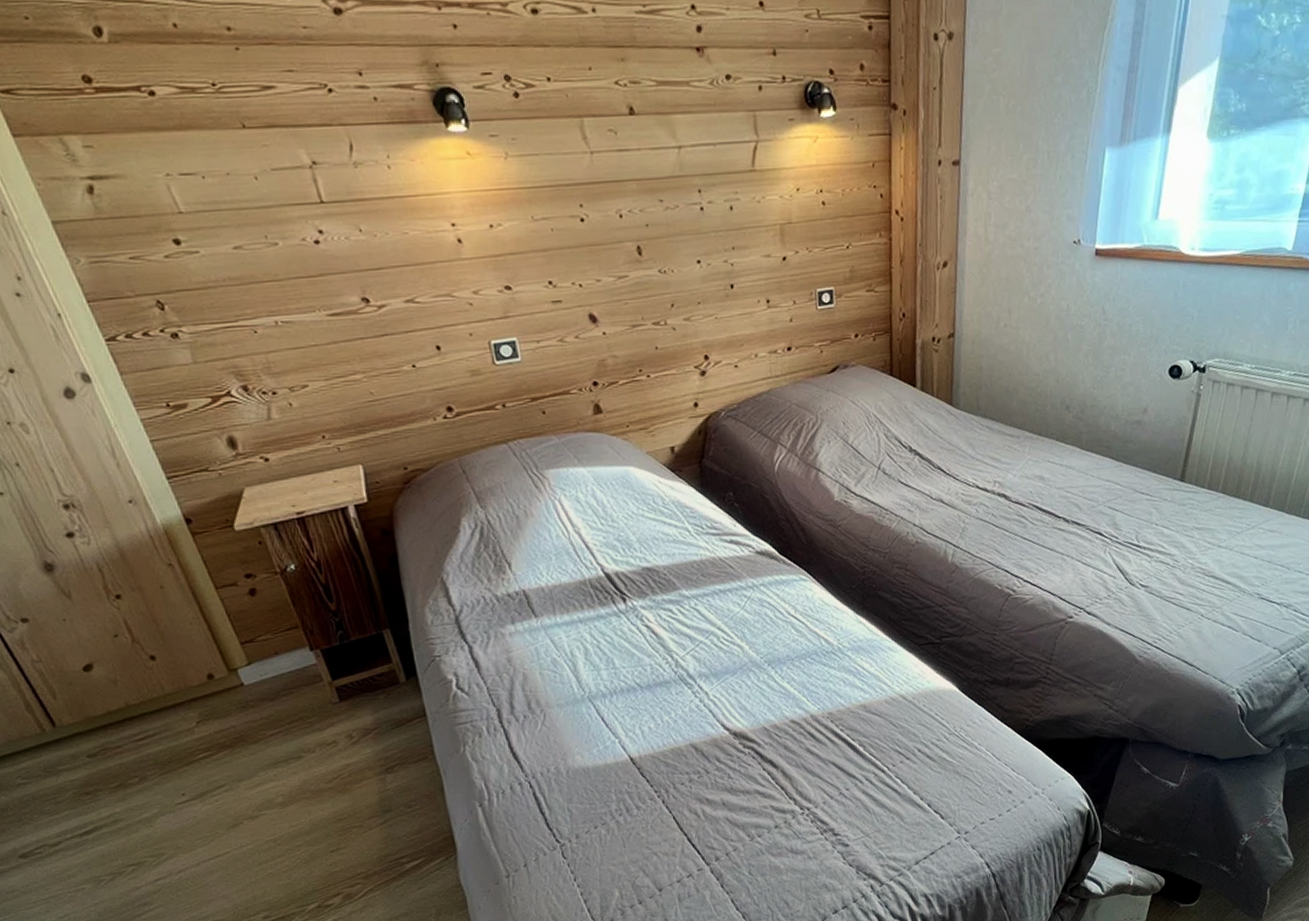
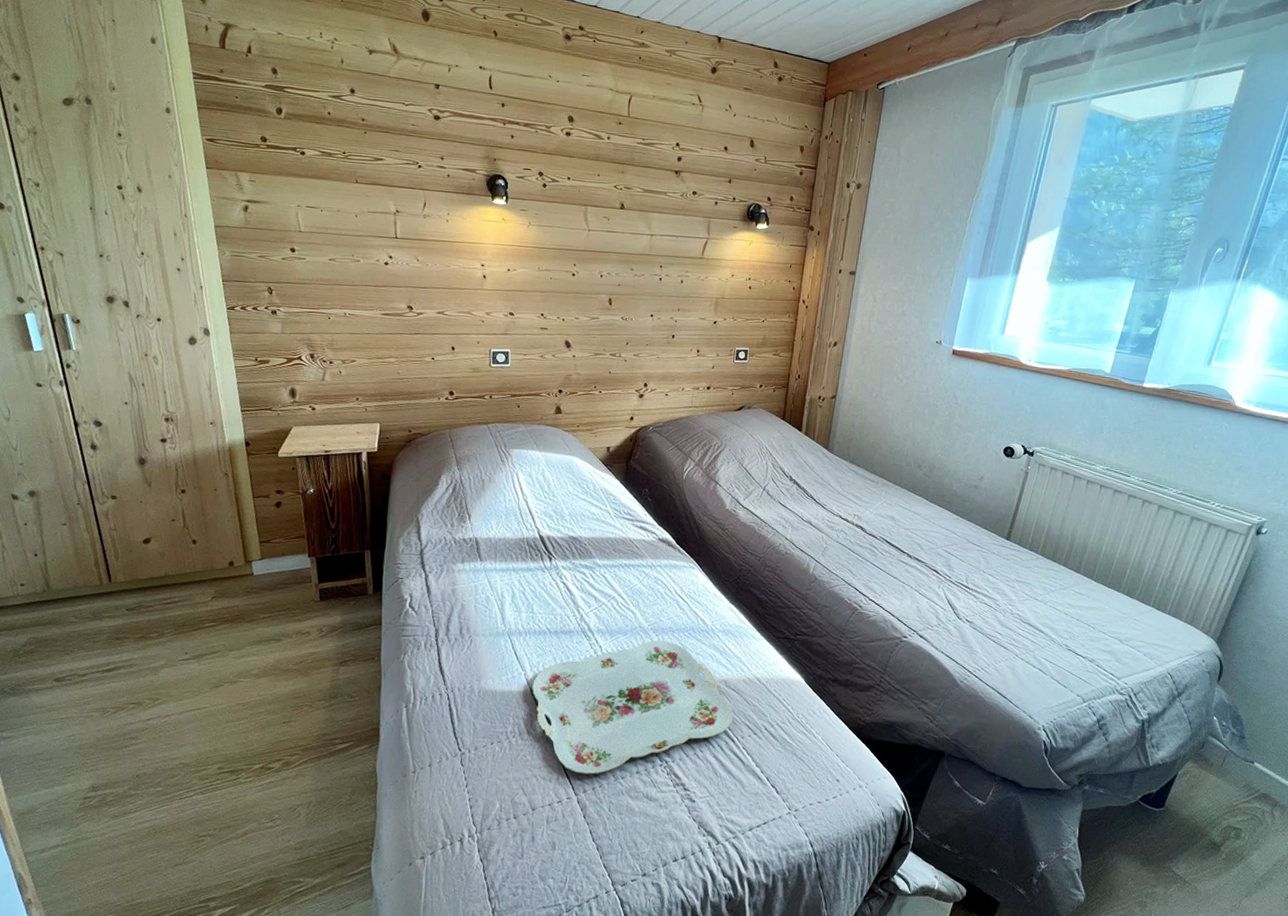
serving tray: none [631,672,879,841] -> present [532,640,733,775]

